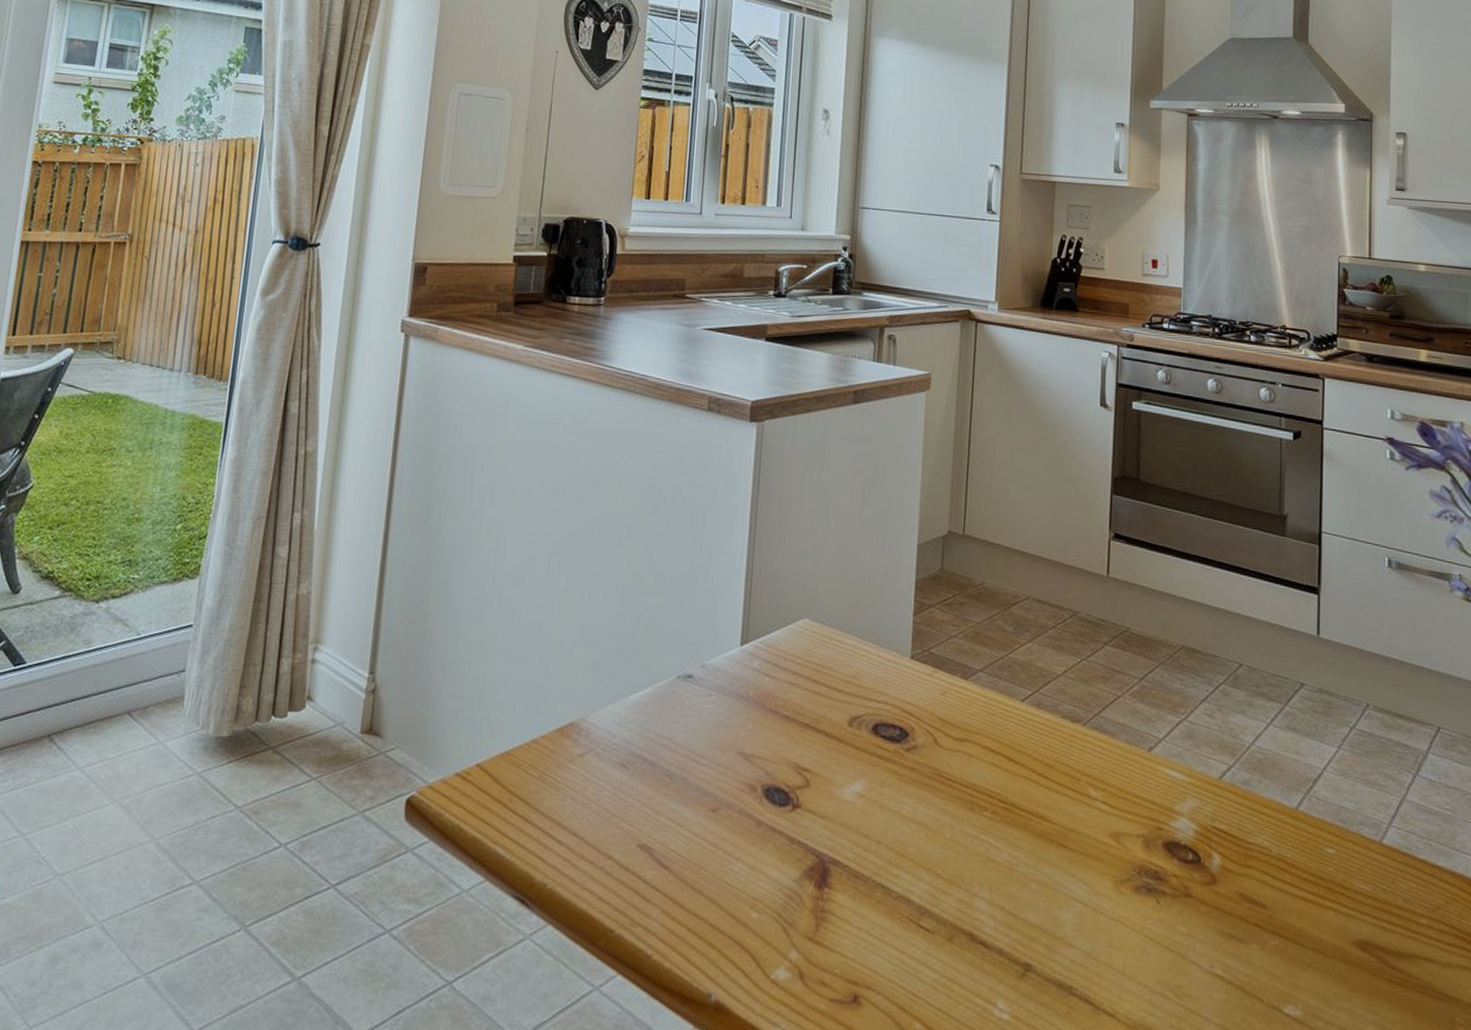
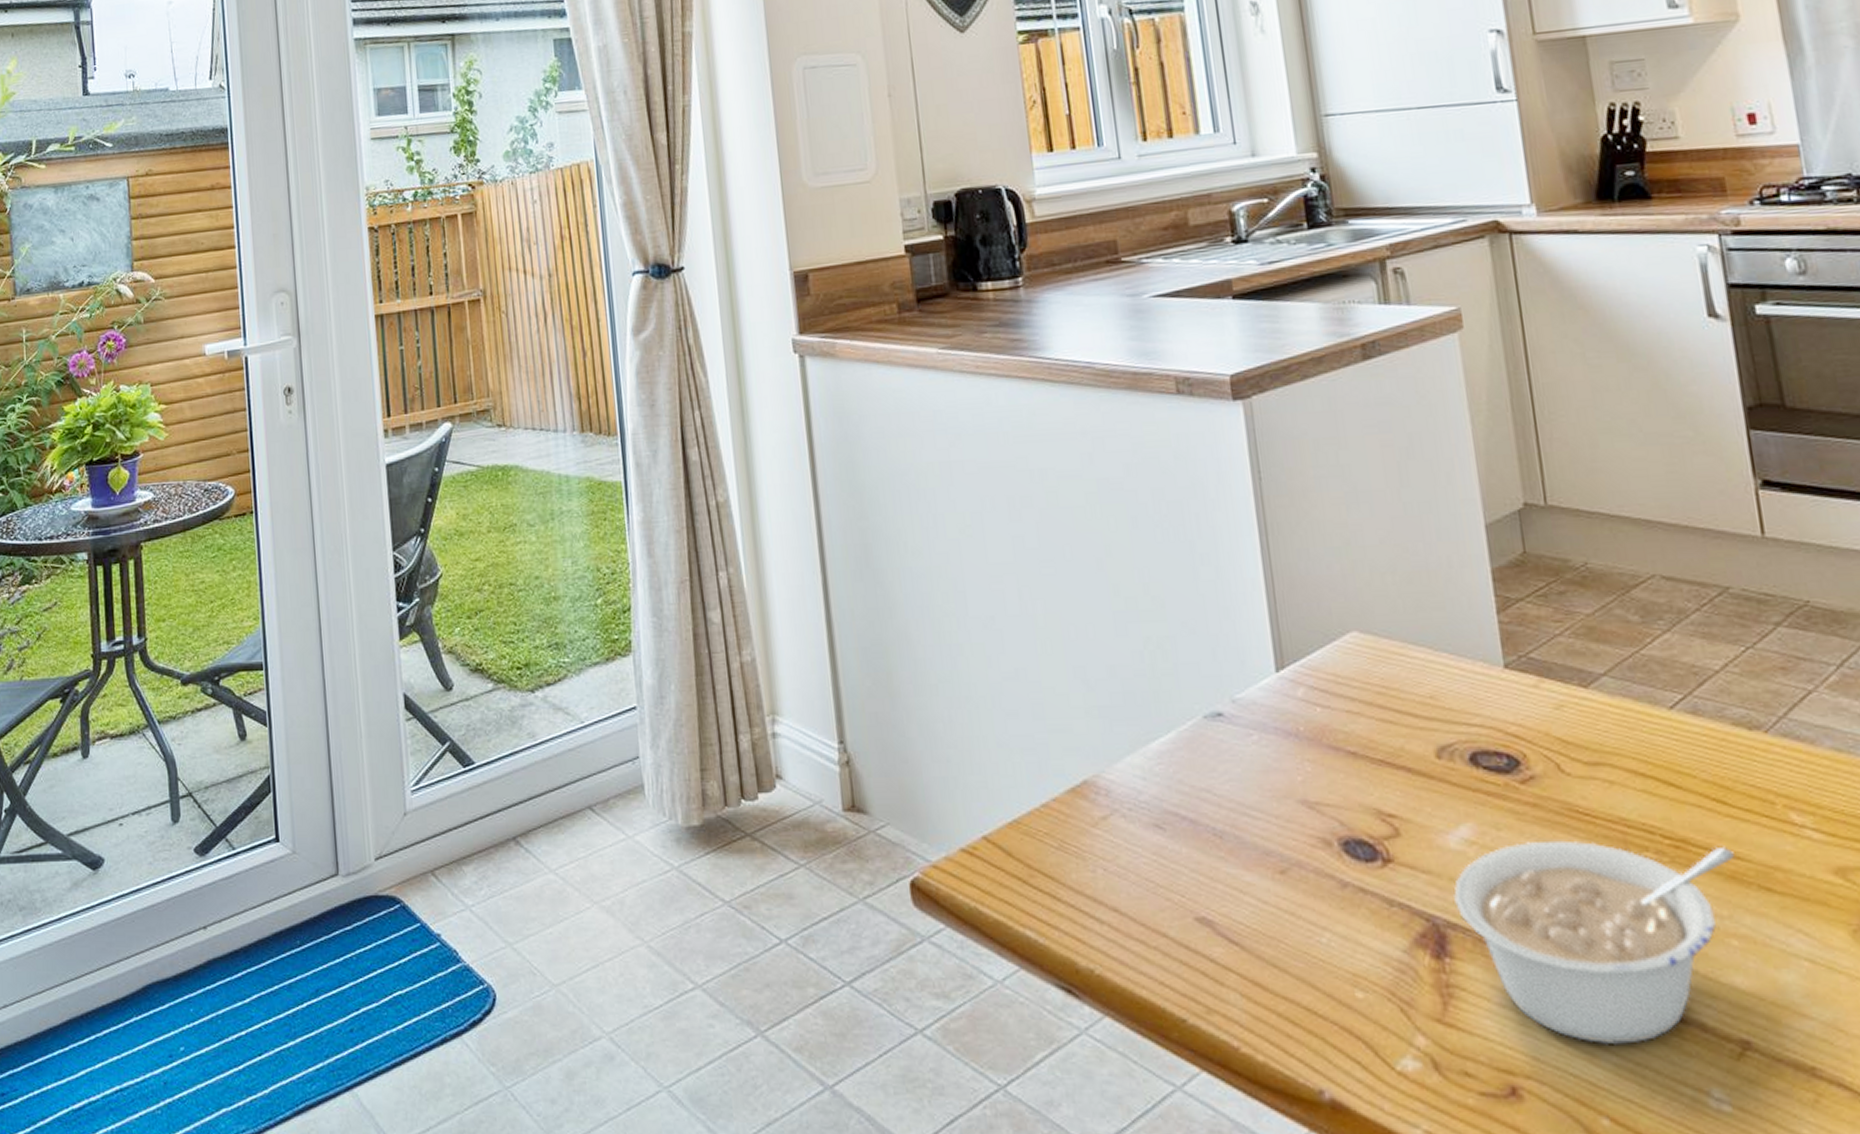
legume: none [840,798,1046,964] -> present [1454,840,1735,1046]

